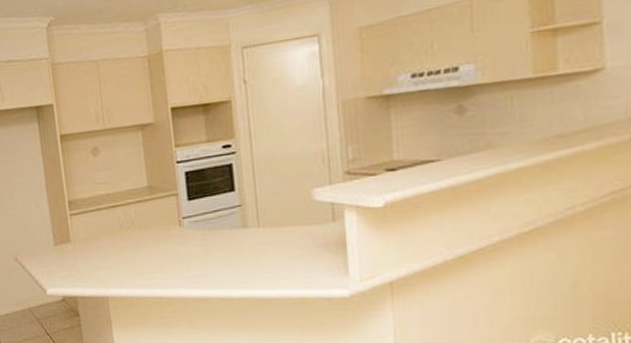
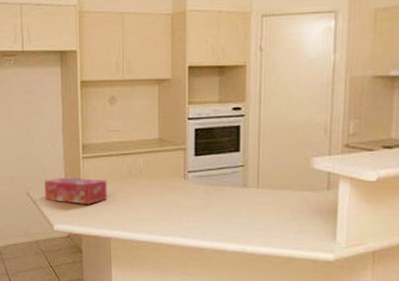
tissue box: none [32,236,101,265] -> present [45,176,108,205]

